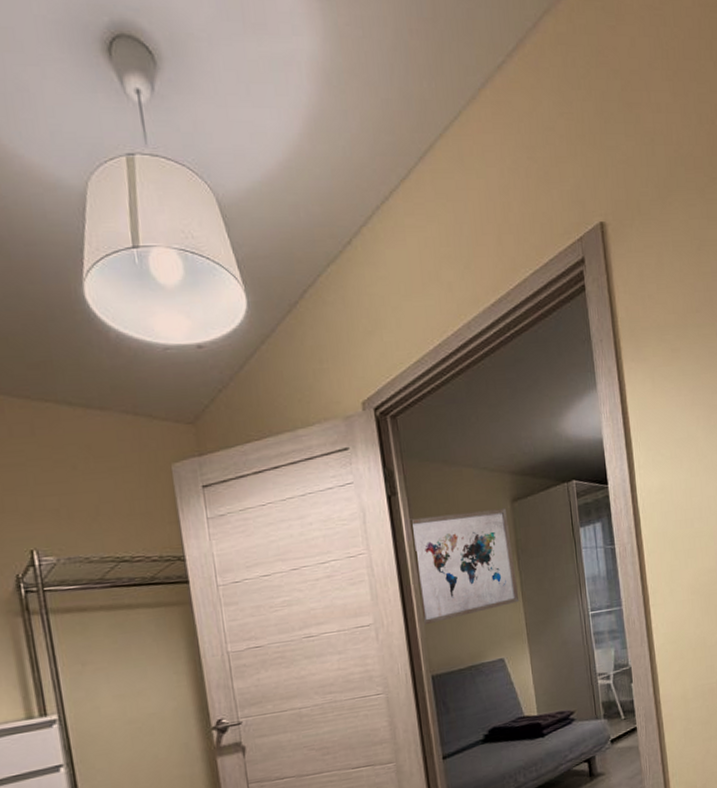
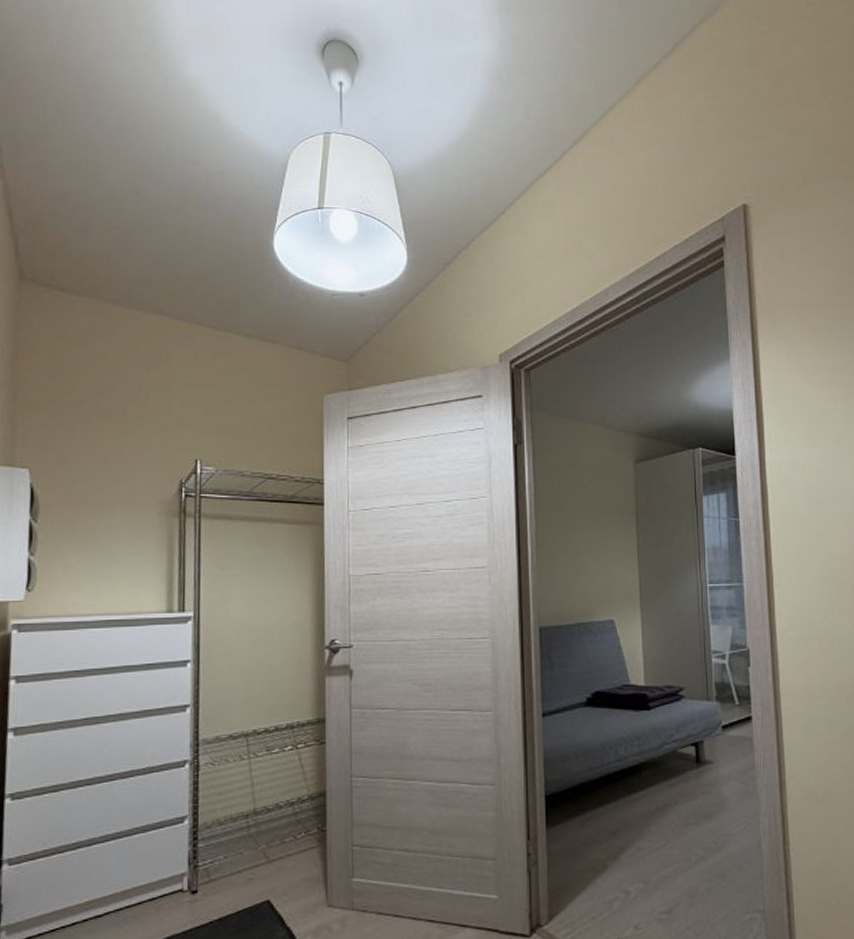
wall art: present [409,508,520,626] -> none [533,468,635,575]

